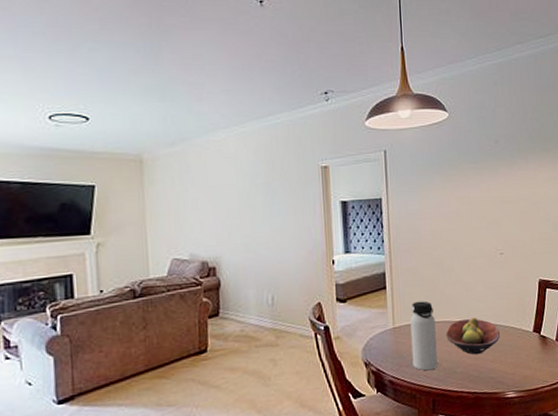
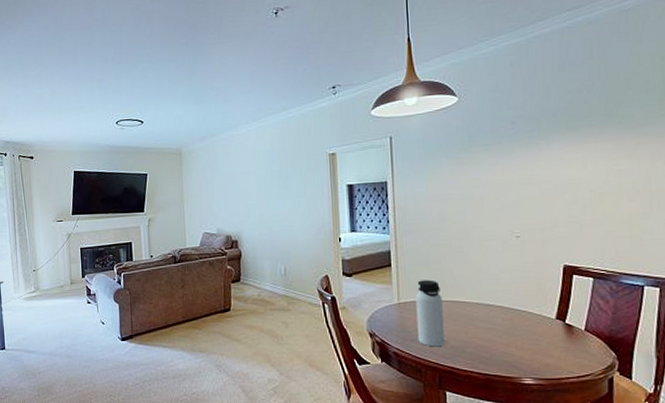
fruit bowl: present [446,317,500,355] -> none [454,299,515,337]

